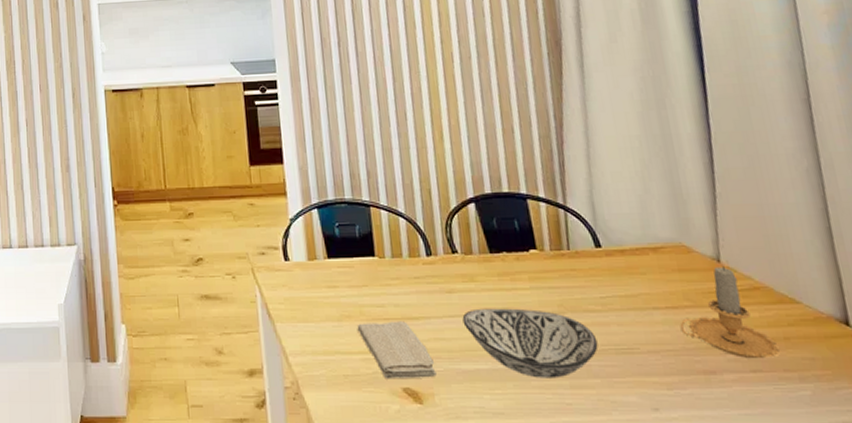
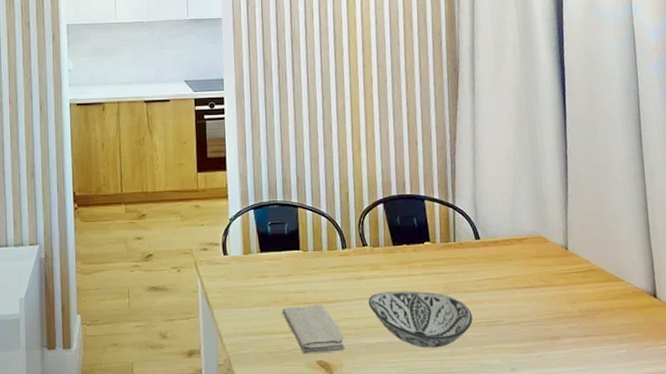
candle: present [680,265,781,359] -> none [535,252,607,326]

